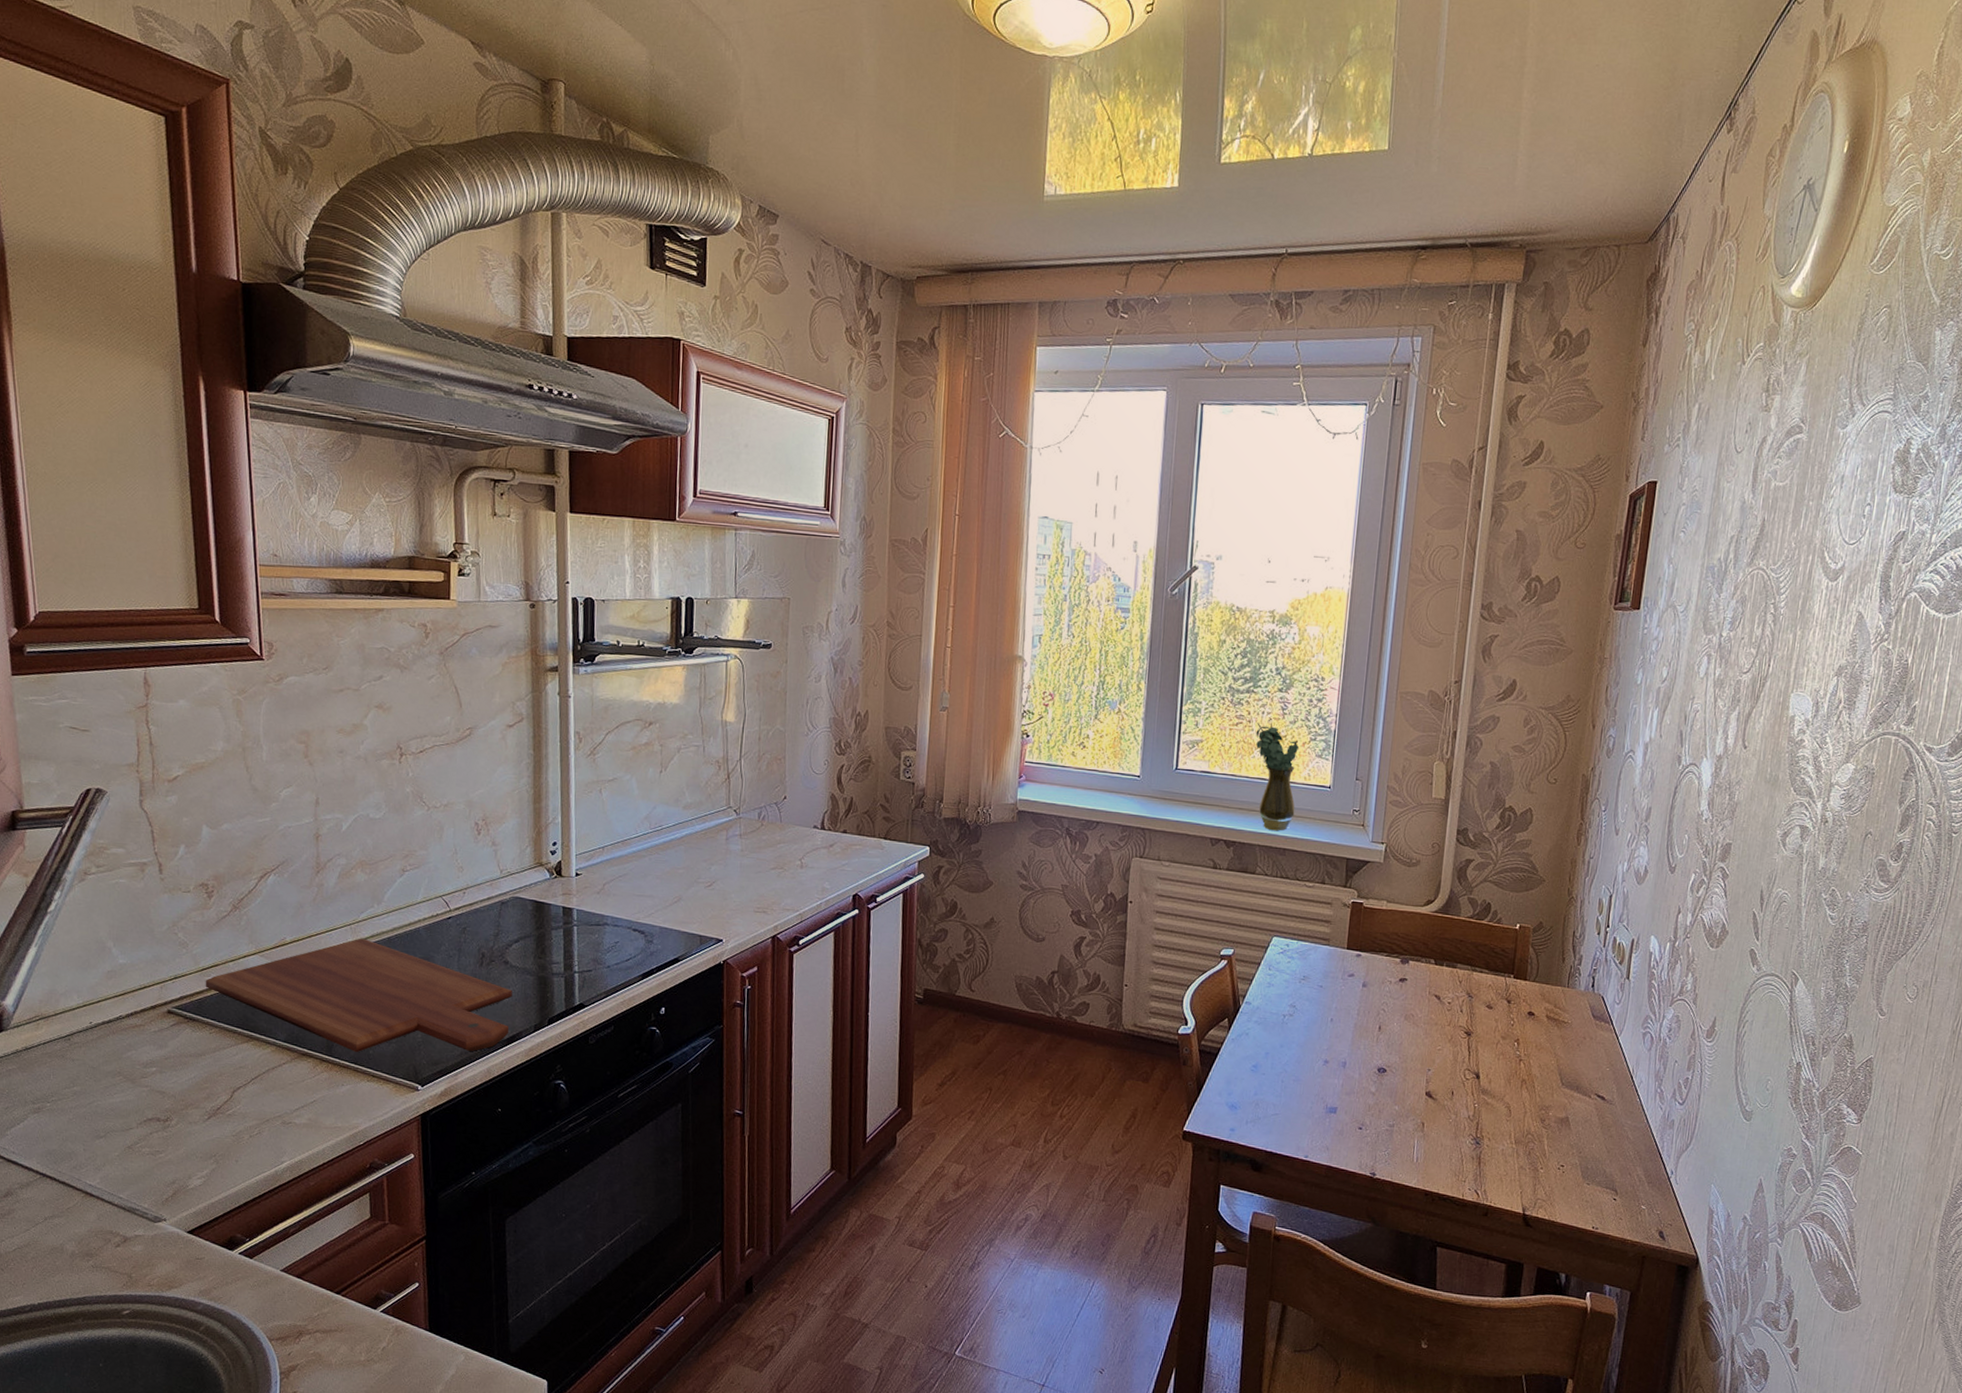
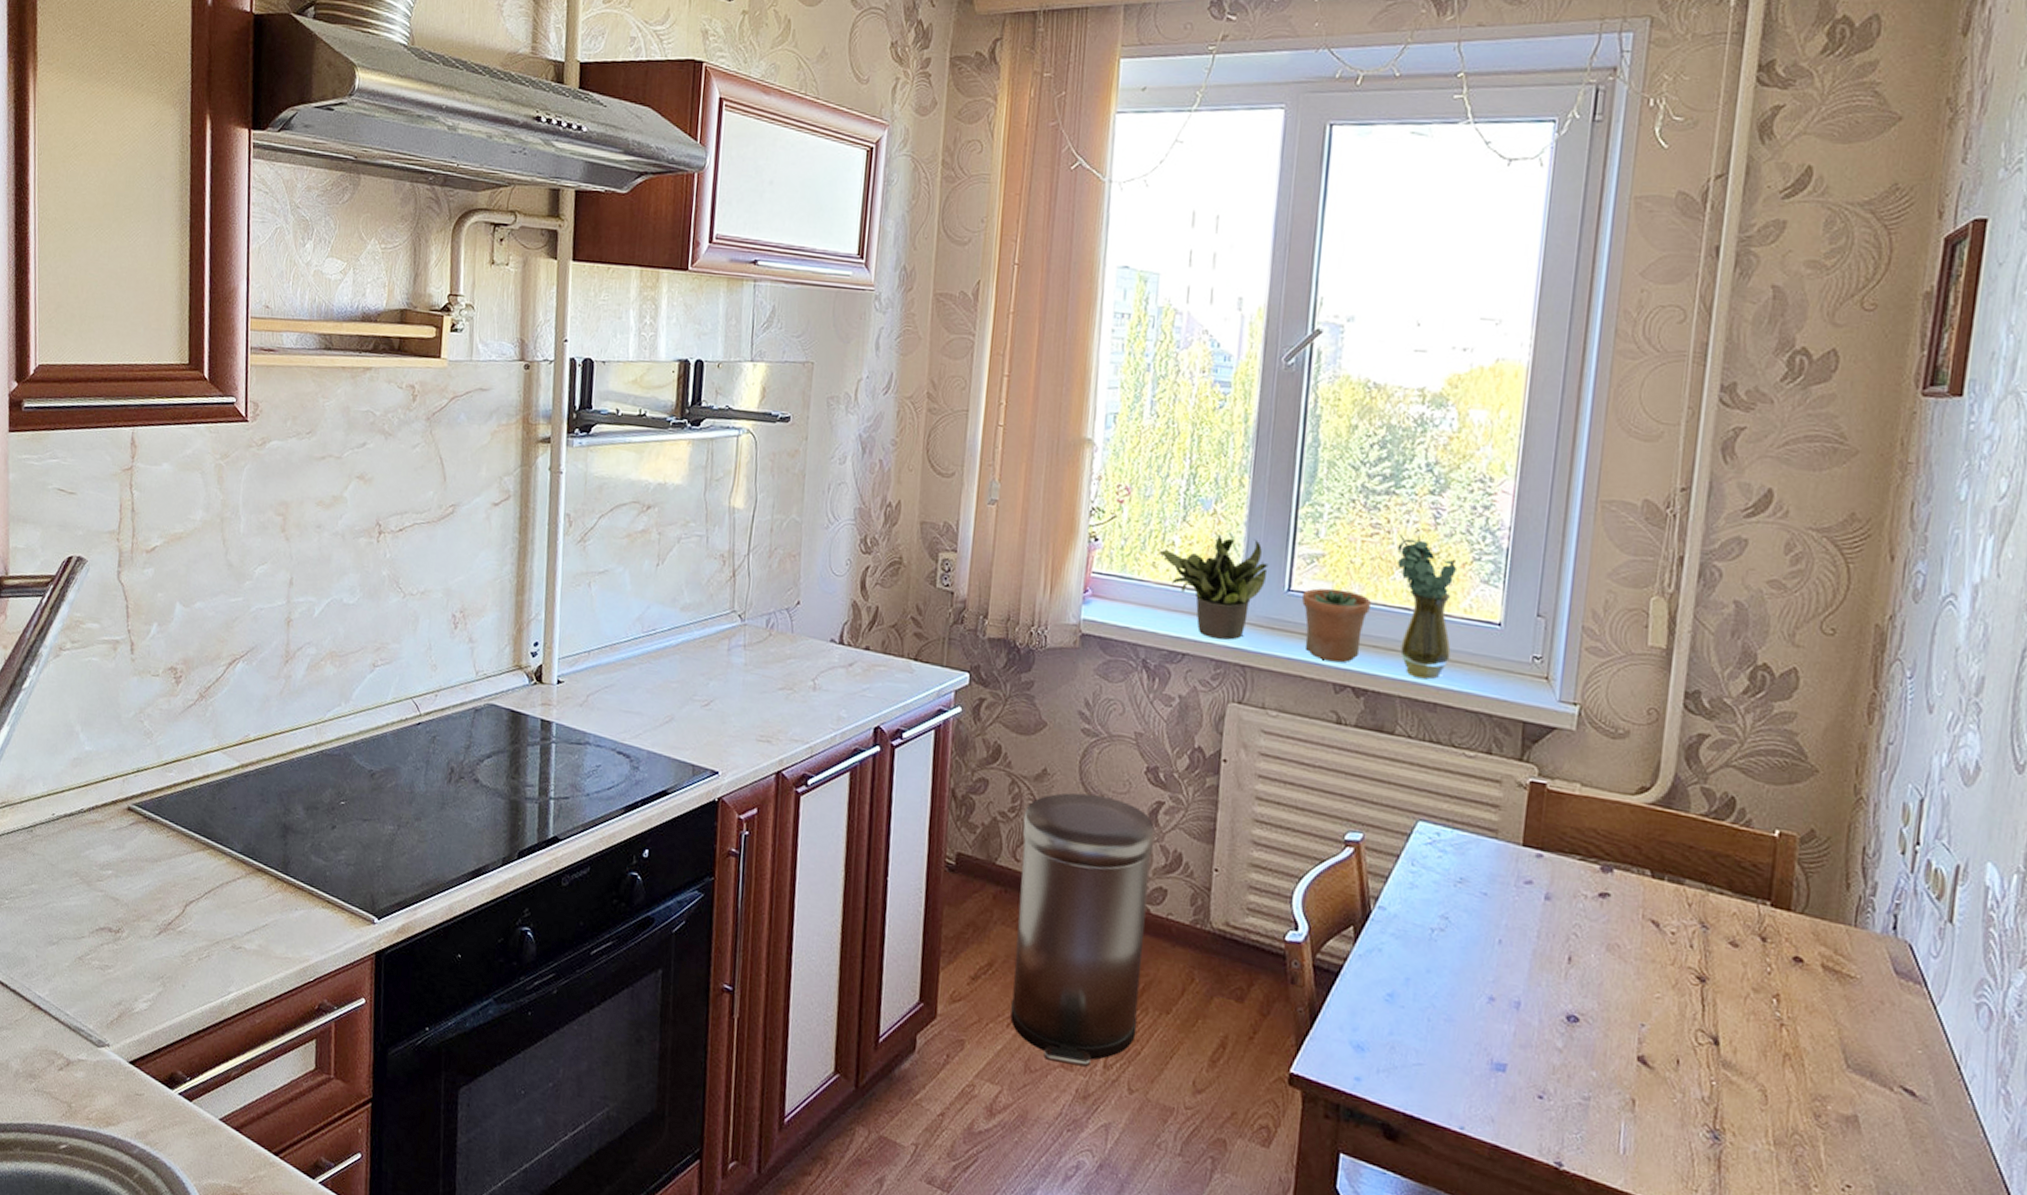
cutting board: present [205,938,512,1053] -> none [166,740,481,884]
pedal bin: none [971,935,1079,1143] -> present [1010,792,1155,1067]
potted plant: none [1077,729,1161,810] -> present [1159,535,1269,641]
planter: none [1186,766,1237,822] -> present [1301,588,1371,663]

